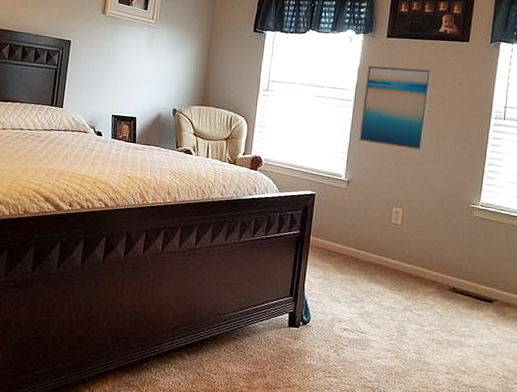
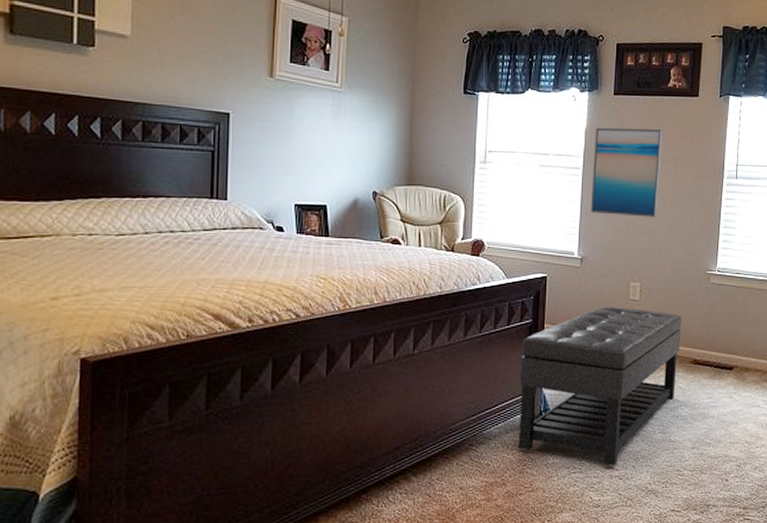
ottoman: none [280,226,442,377] -> present [519,306,682,466]

